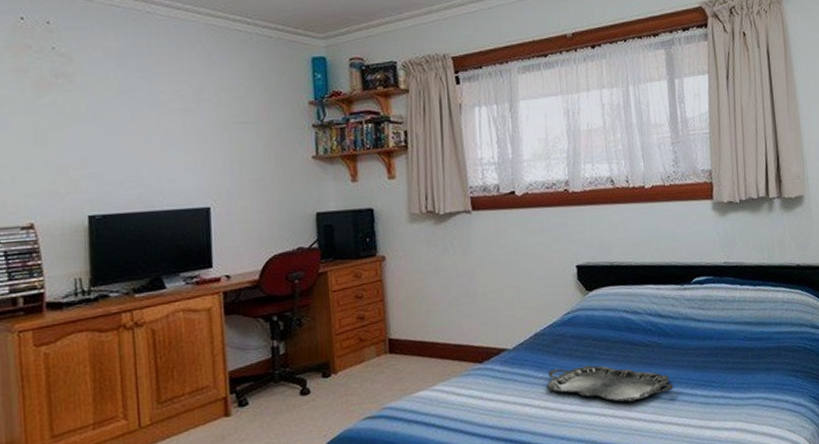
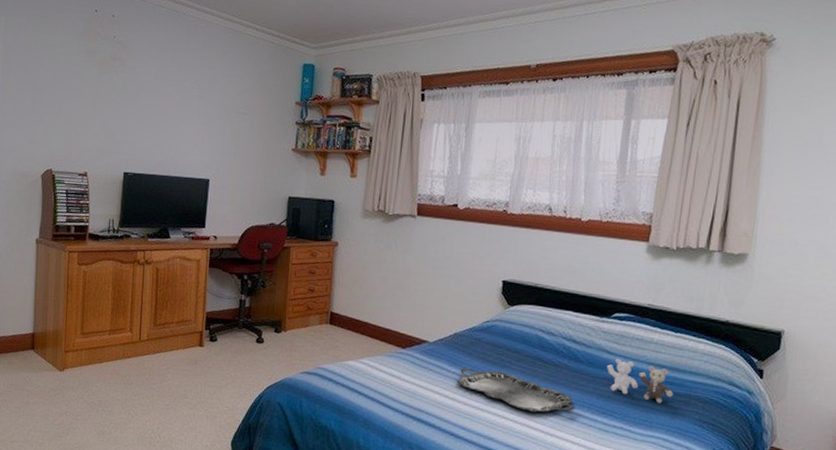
teddy bear: none [697,324,764,362] -> present [607,358,673,403]

